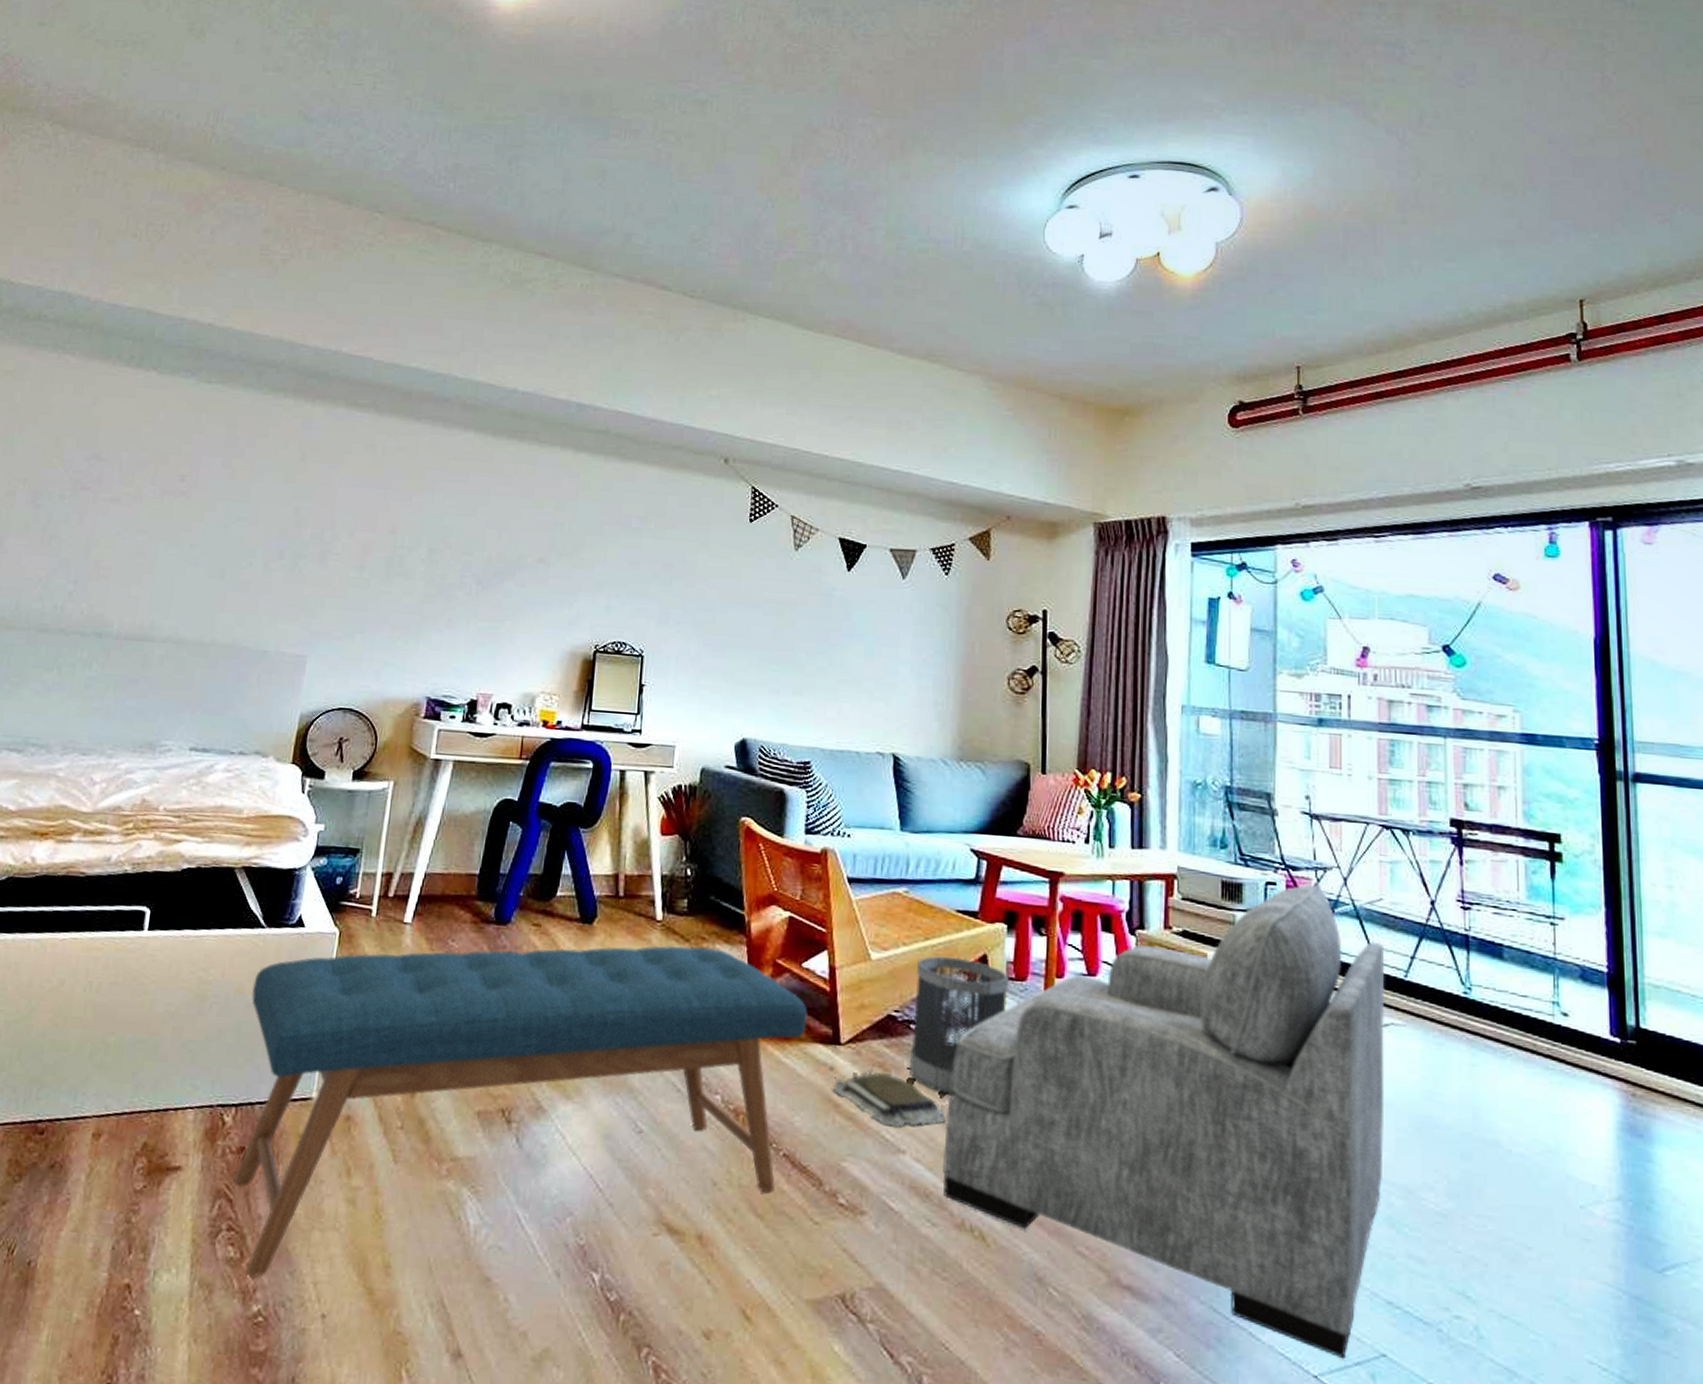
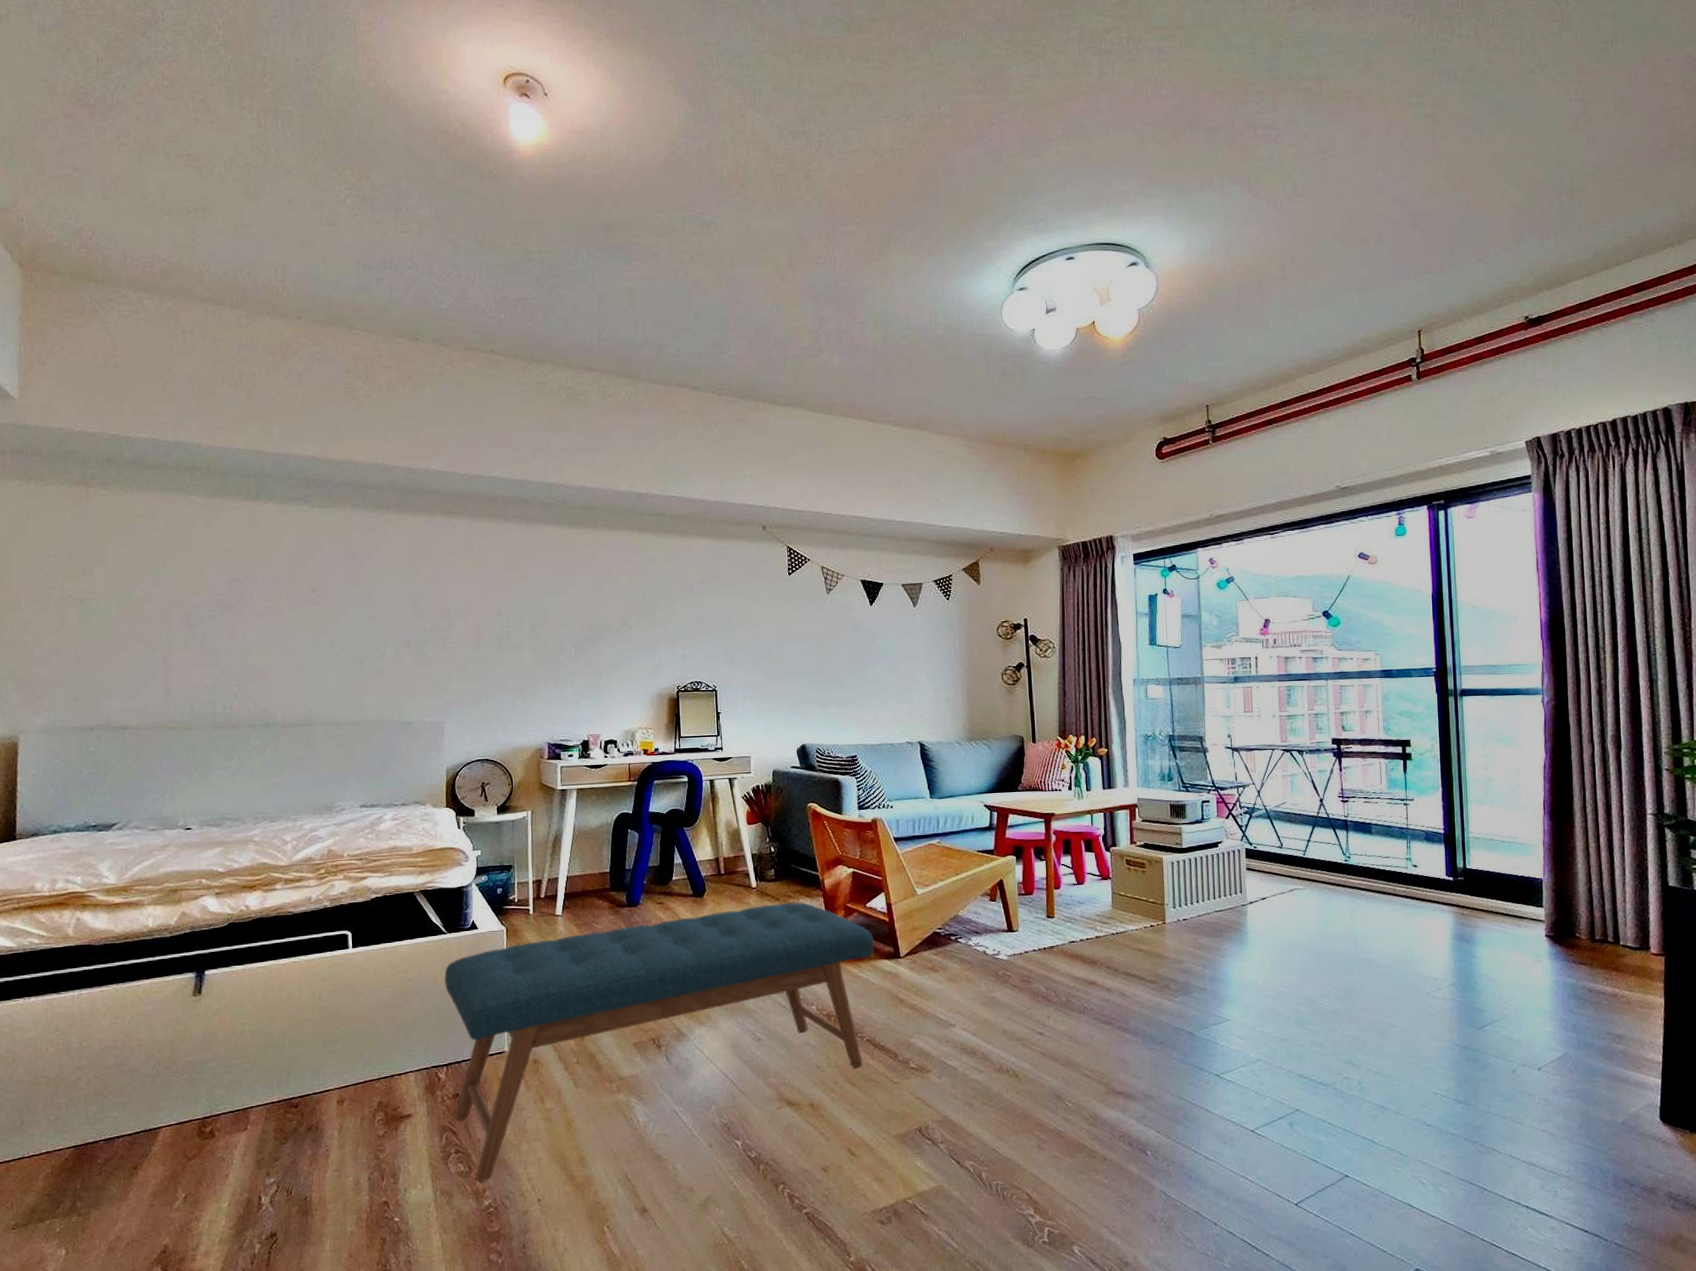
book: present [829,1060,947,1127] -> none [894,965,983,1010]
wastebasket: present [908,955,1009,1096] -> none [951,884,1020,982]
armchair: present [942,884,1385,1358] -> none [983,798,1293,1116]

